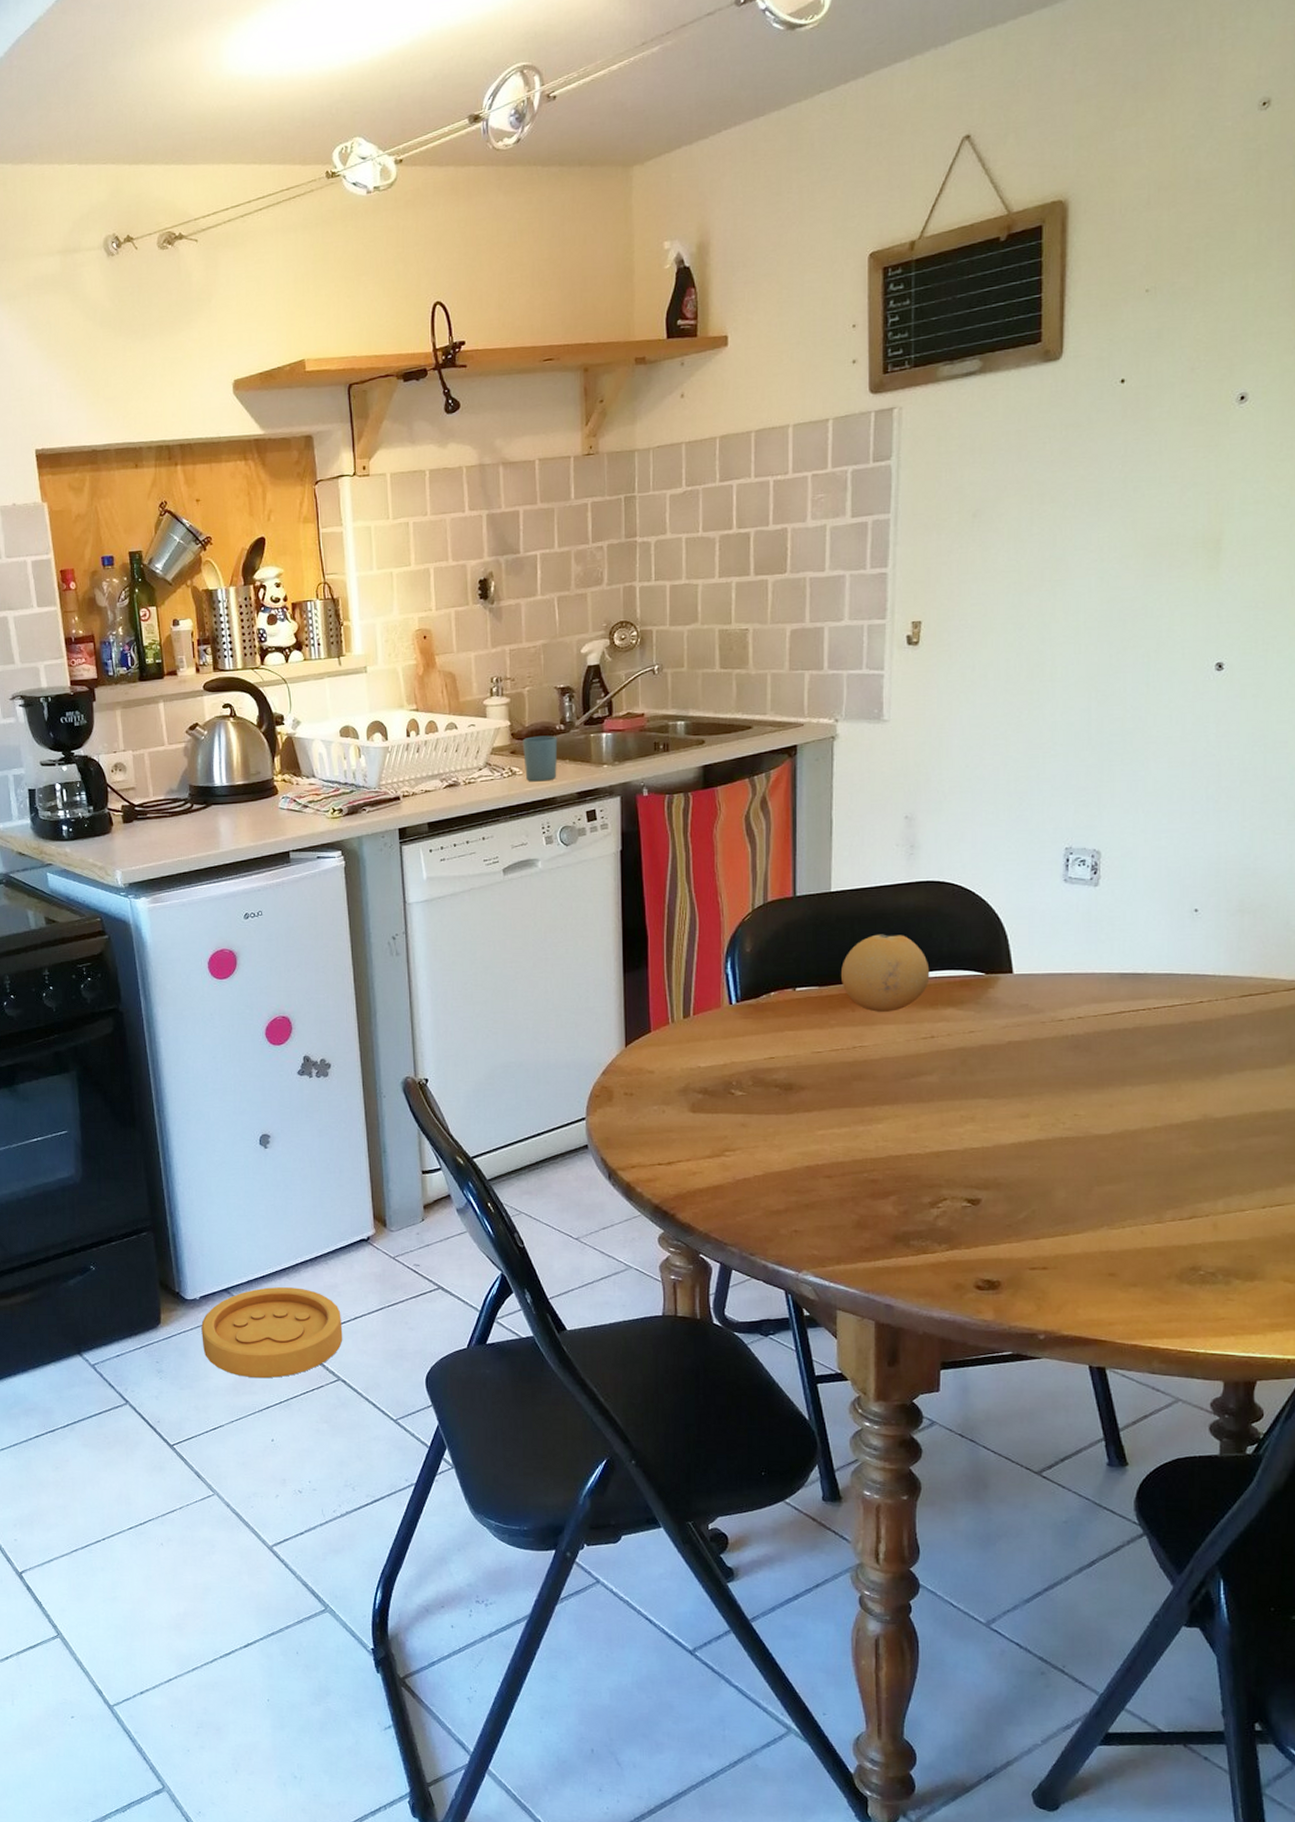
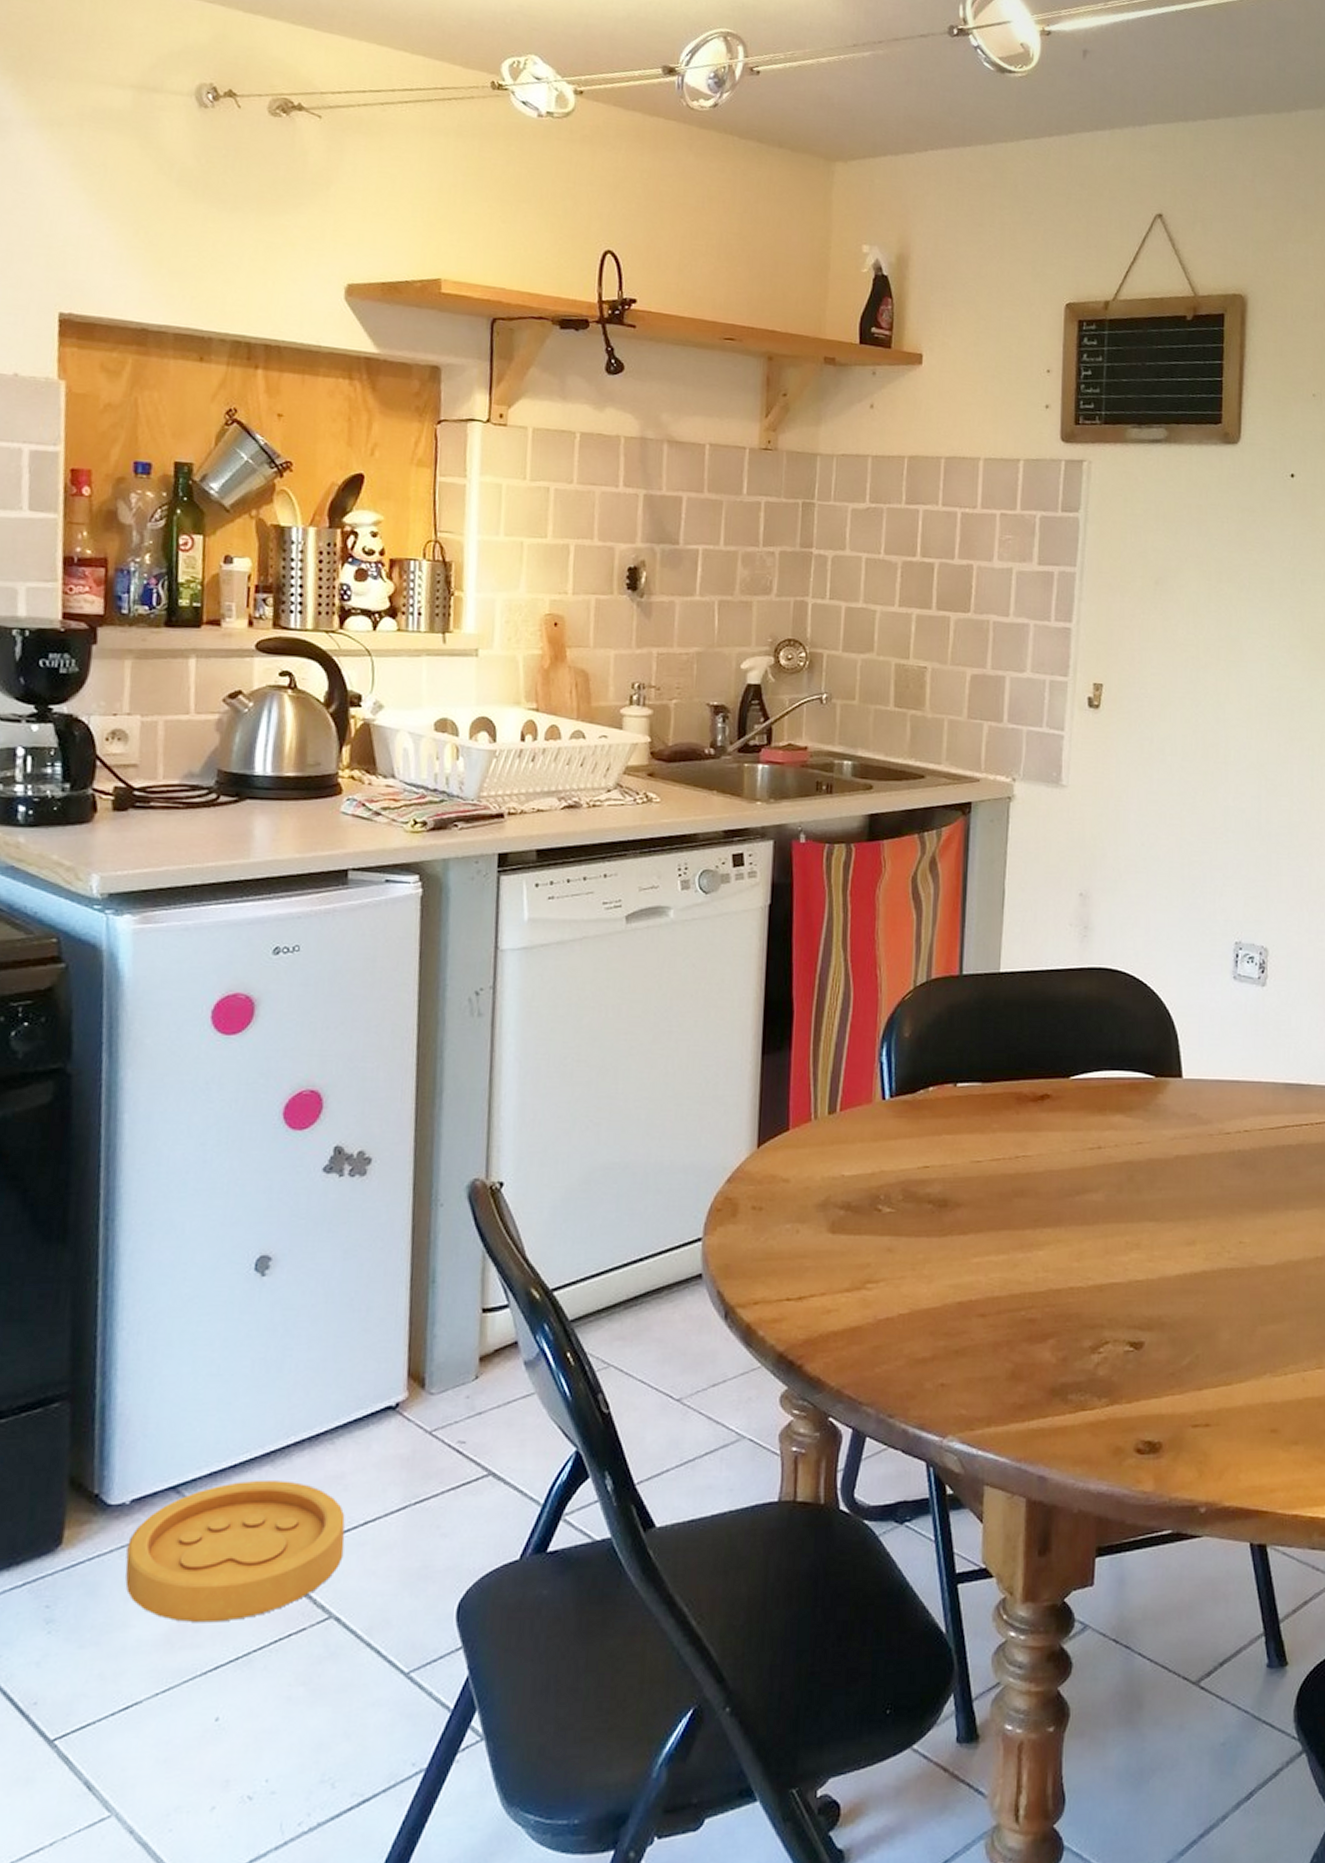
mug: present [523,735,558,782] -> none [663,758,706,814]
fruit: present [840,934,930,1012] -> none [1005,1025,1099,1116]

